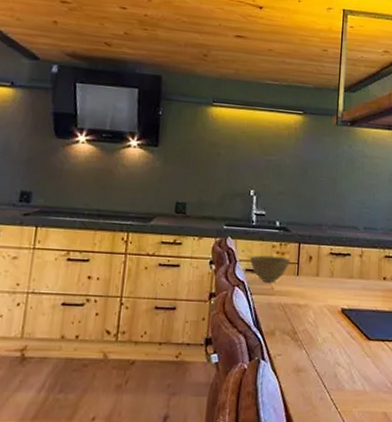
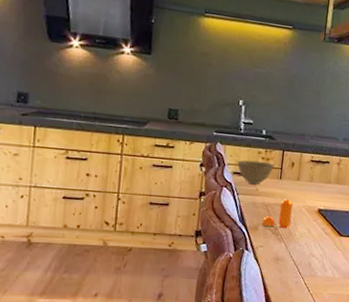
pepper shaker: none [279,297,313,333] -> present [261,198,293,229]

